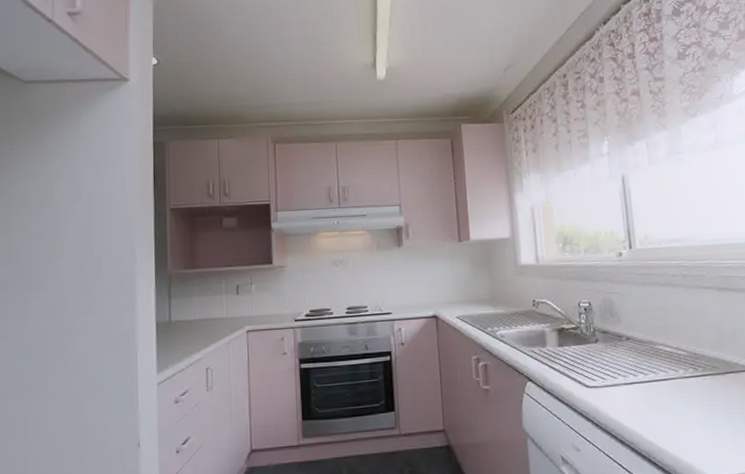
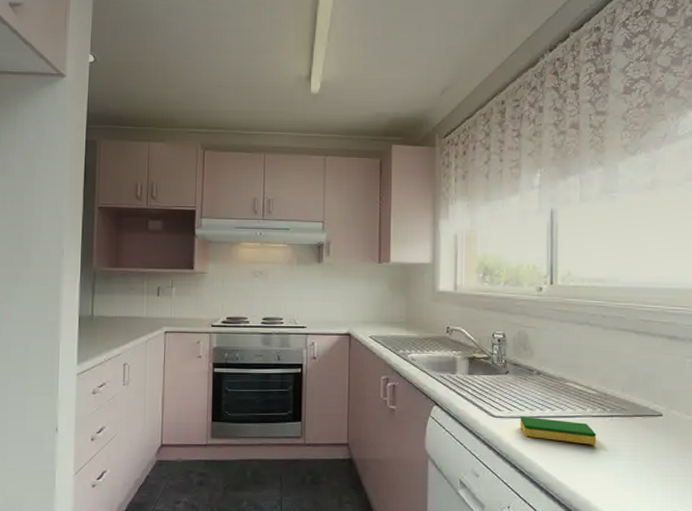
dish sponge: none [615,383,693,407] -> present [520,416,597,445]

